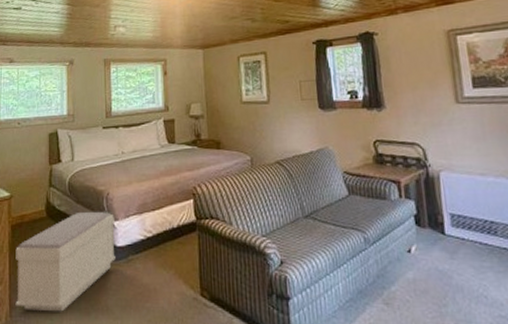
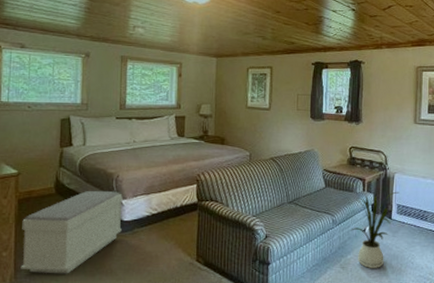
house plant: none [390,196,451,305] -> present [351,191,399,268]

